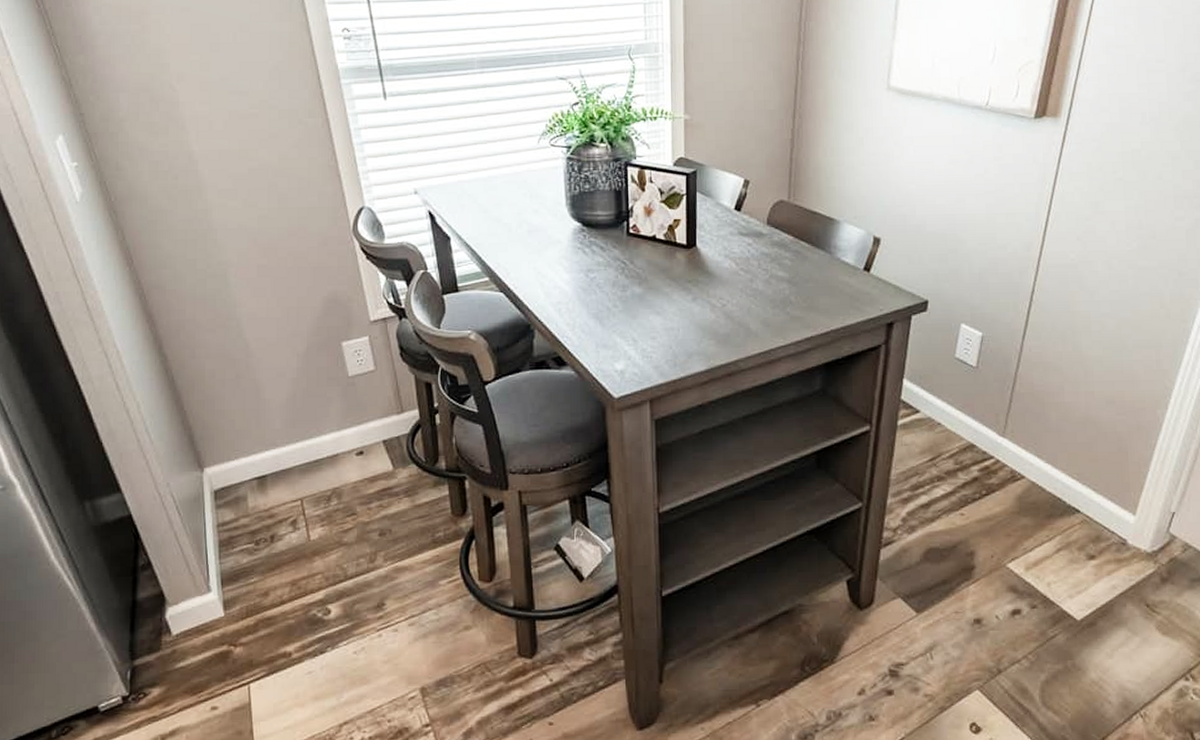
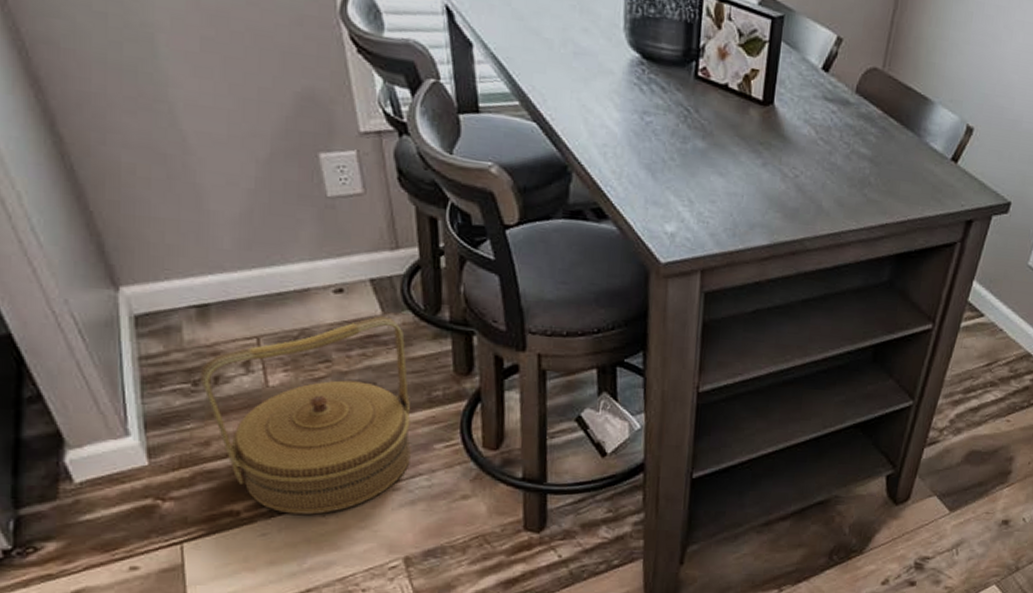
basket: none [261,471,421,652] -> present [200,316,411,515]

